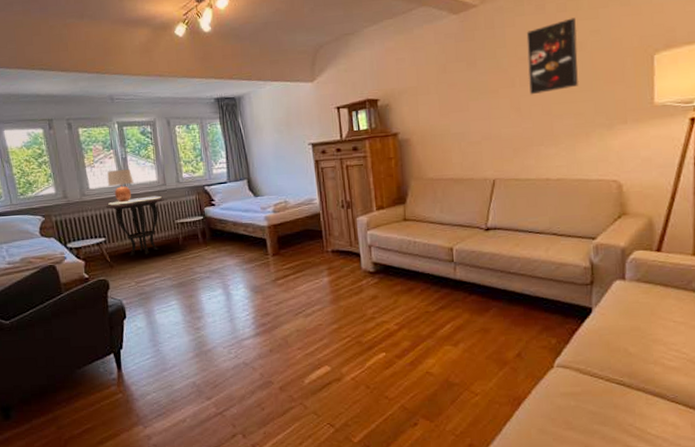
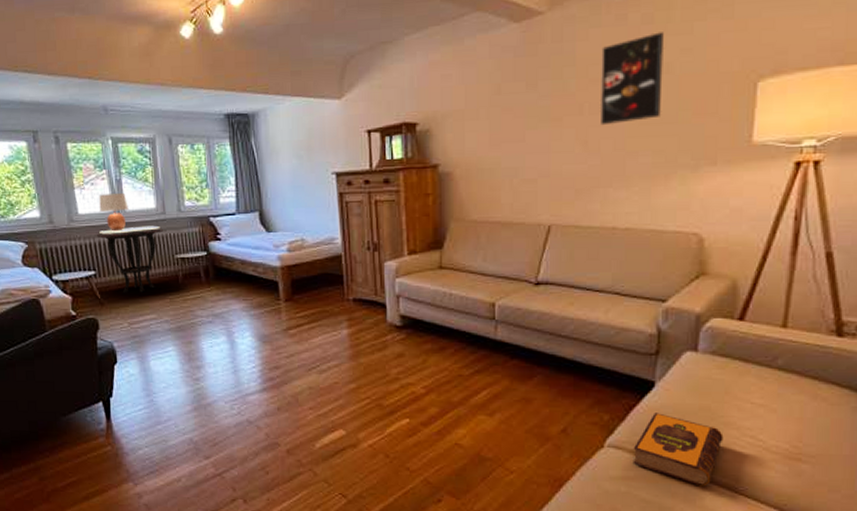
hardback book: none [578,334,653,397] -> present [632,413,724,487]

